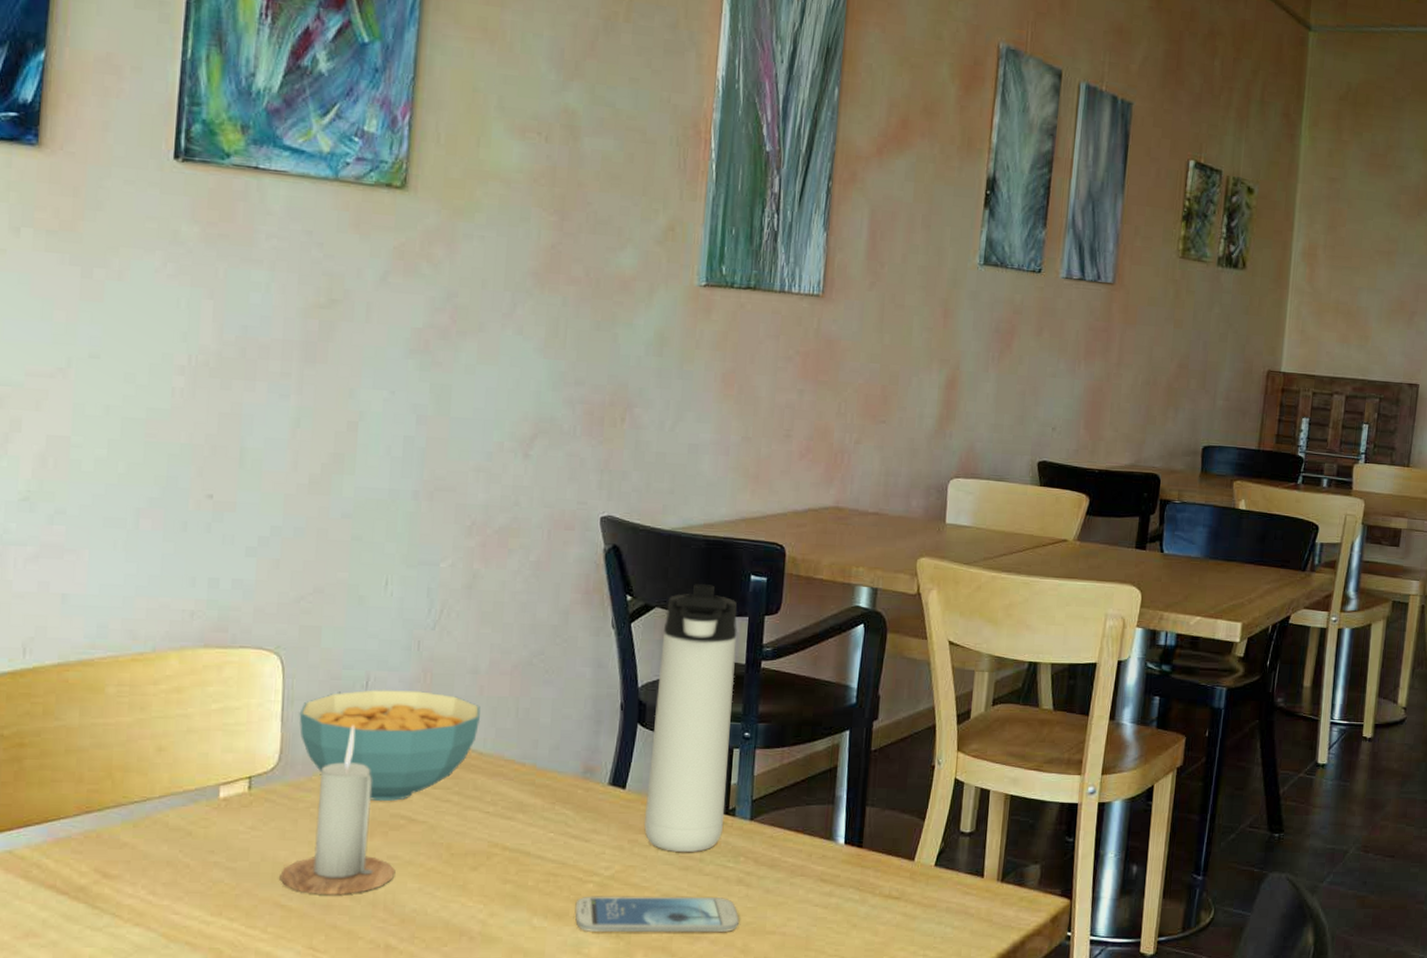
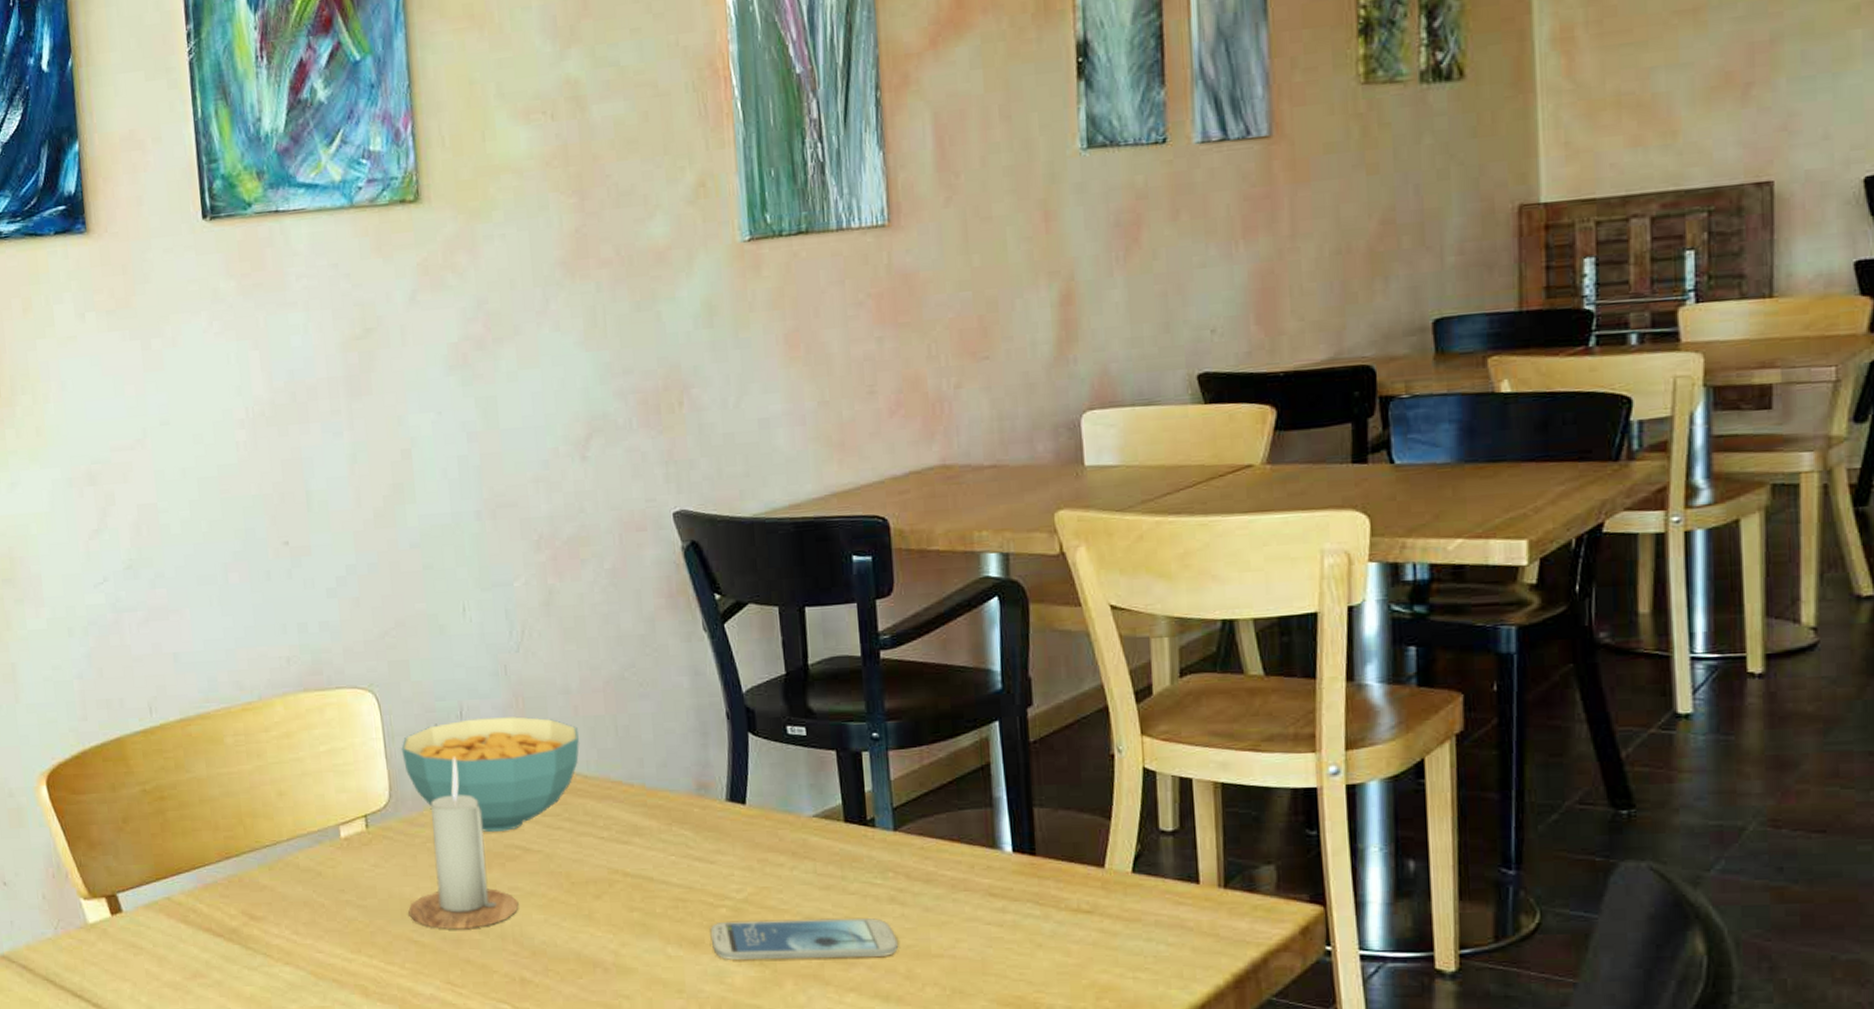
thermos bottle: present [644,583,738,852] -> none [761,571,863,870]

